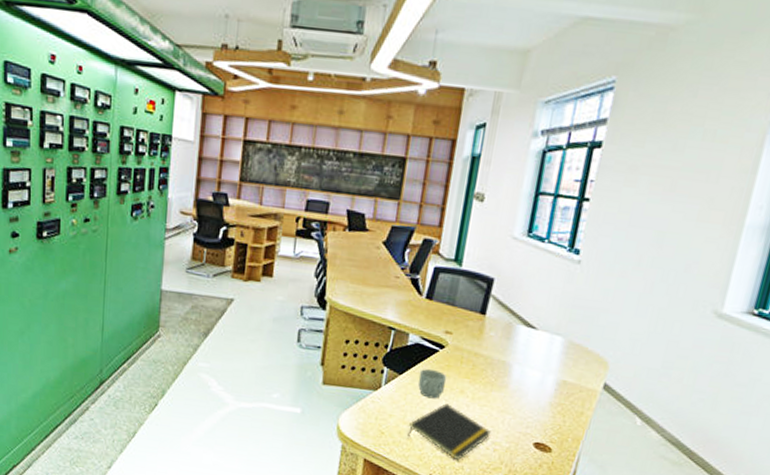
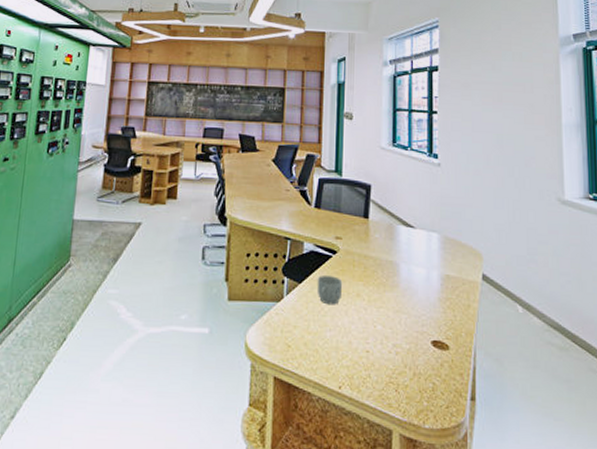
notepad: present [408,403,491,461] -> none [313,309,390,369]

